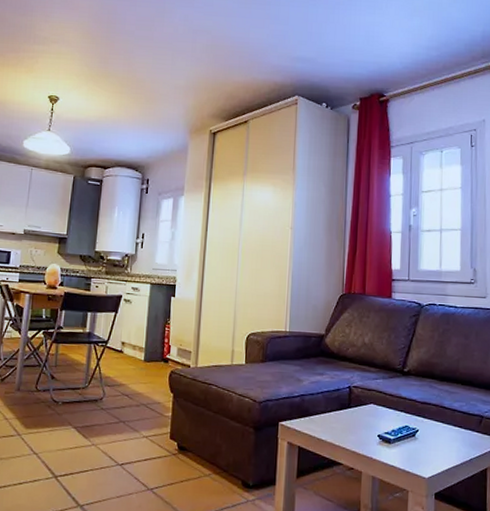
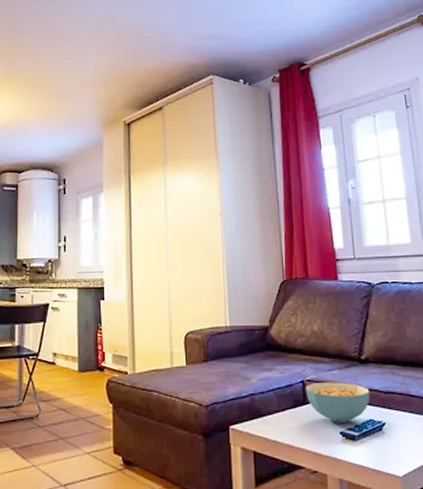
cereal bowl: none [351,389,409,427] -> present [305,382,370,423]

